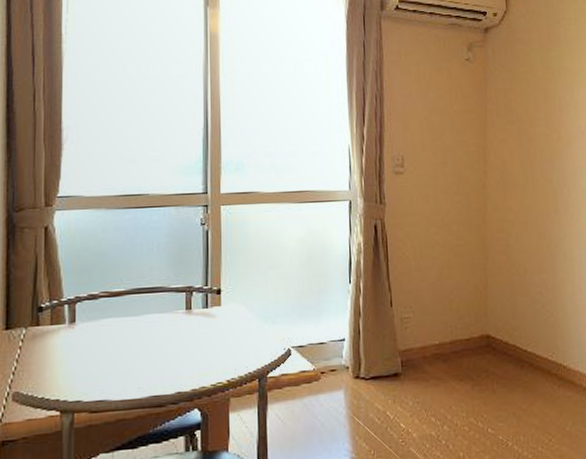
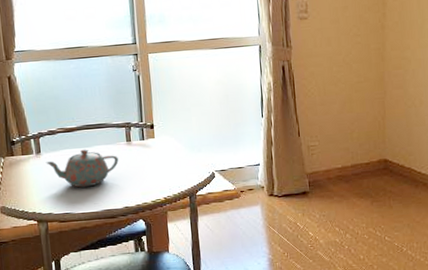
teapot: none [80,318,174,368] -> present [45,149,119,188]

